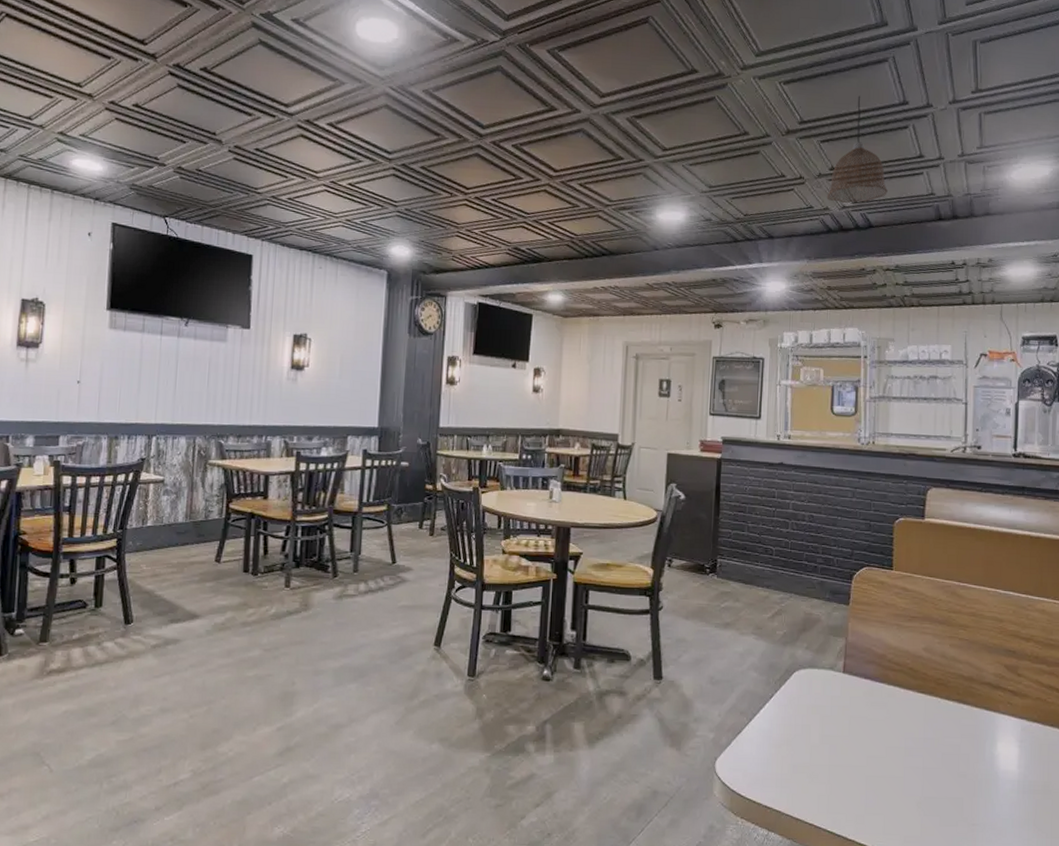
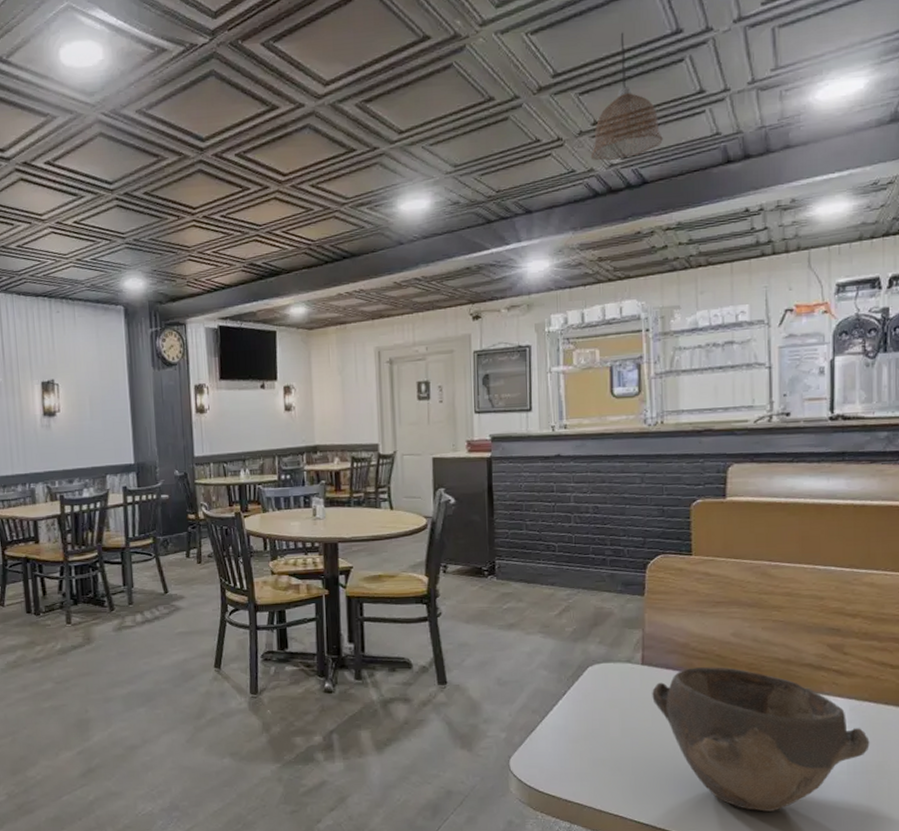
bowl: none [850,679,1037,827] -> present [652,667,870,812]

